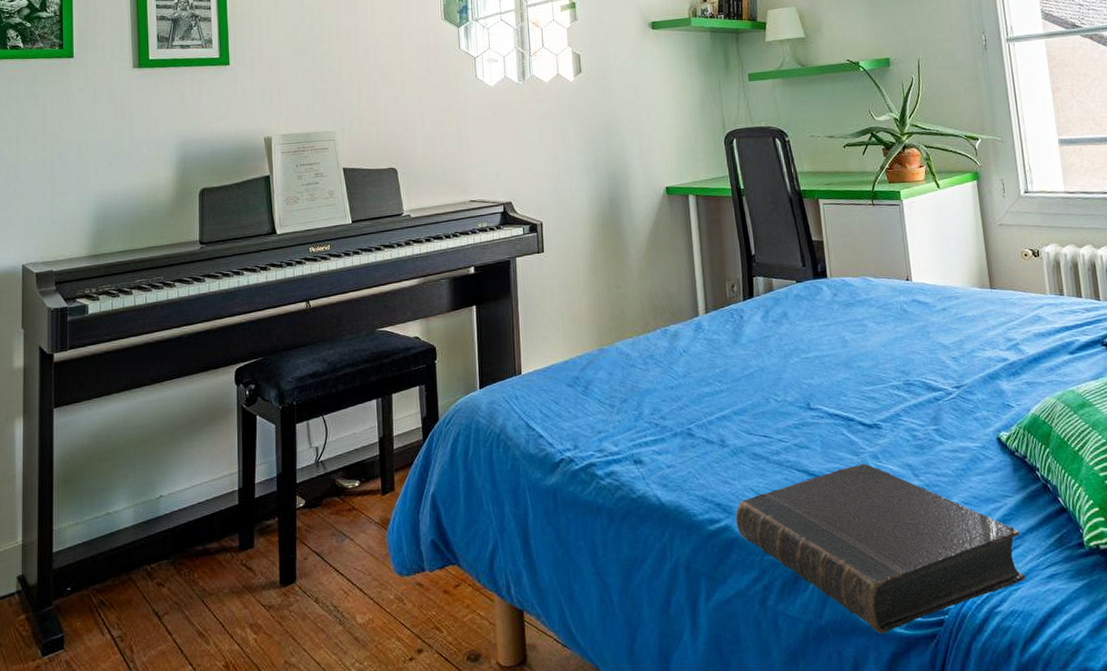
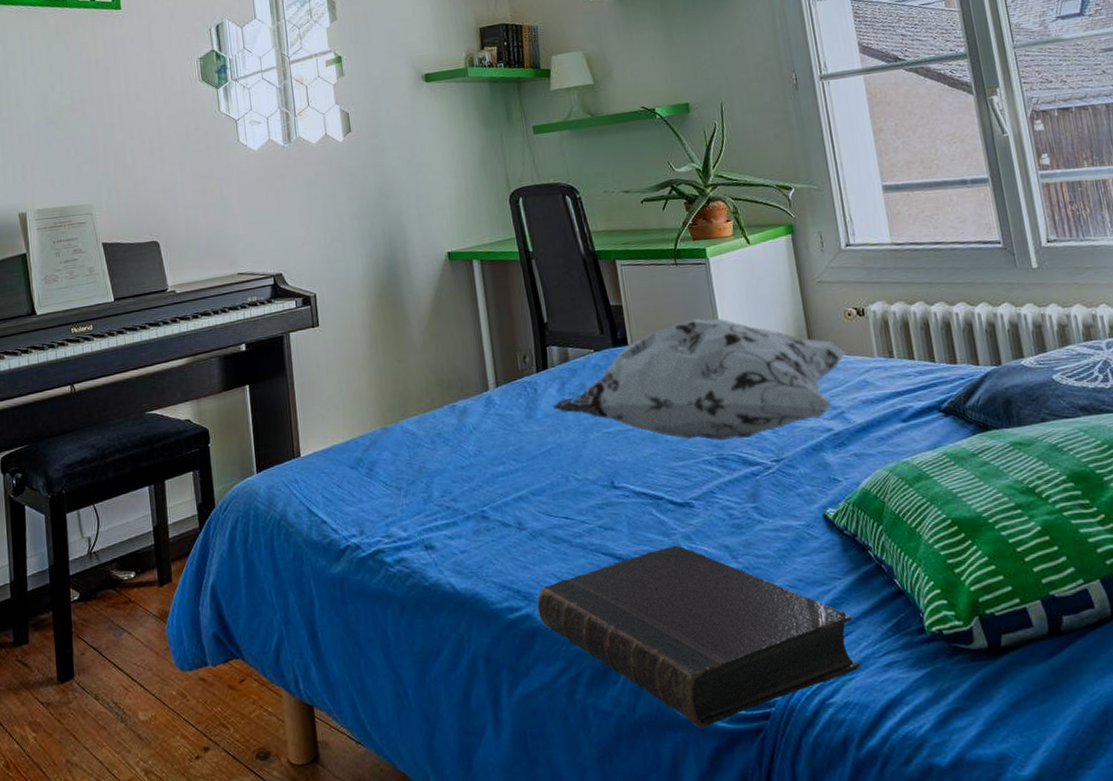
decorative pillow: none [756,255,1023,368] -> present [552,318,847,441]

